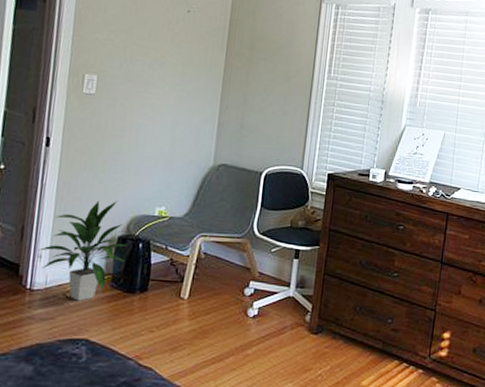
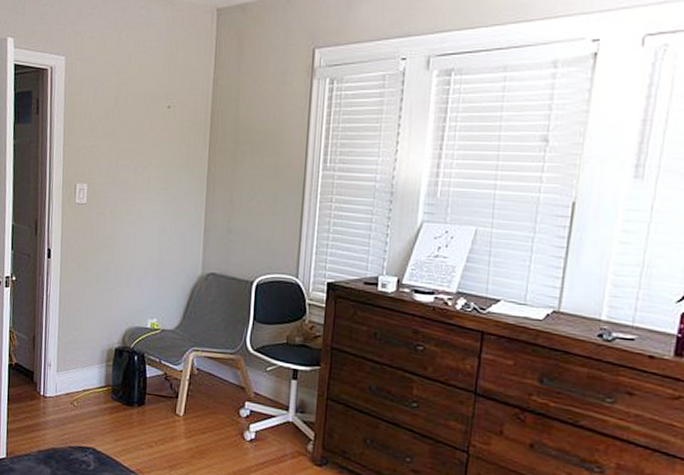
indoor plant: present [38,200,127,301] -> none [48,311,123,411]

